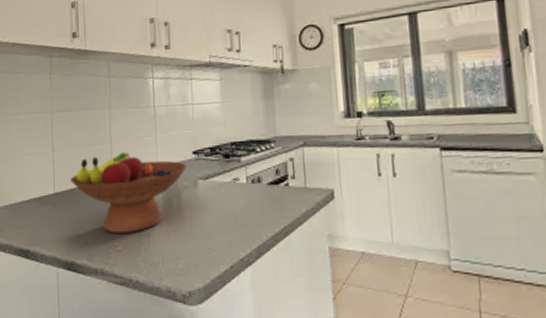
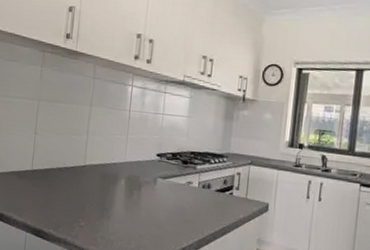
fruit bowl: present [70,152,187,233] -> none [47,144,150,213]

